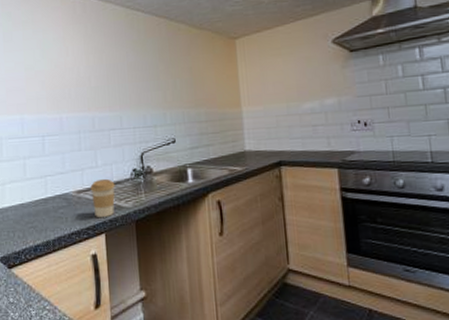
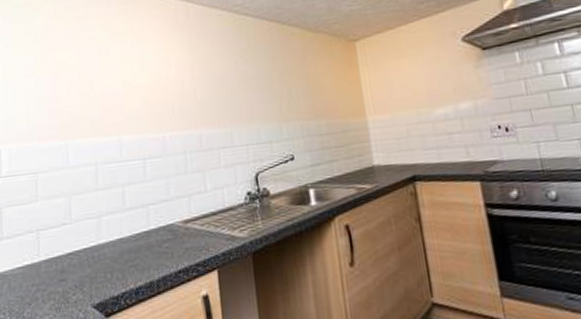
coffee cup: present [90,178,115,217] -> none [199,204,228,251]

